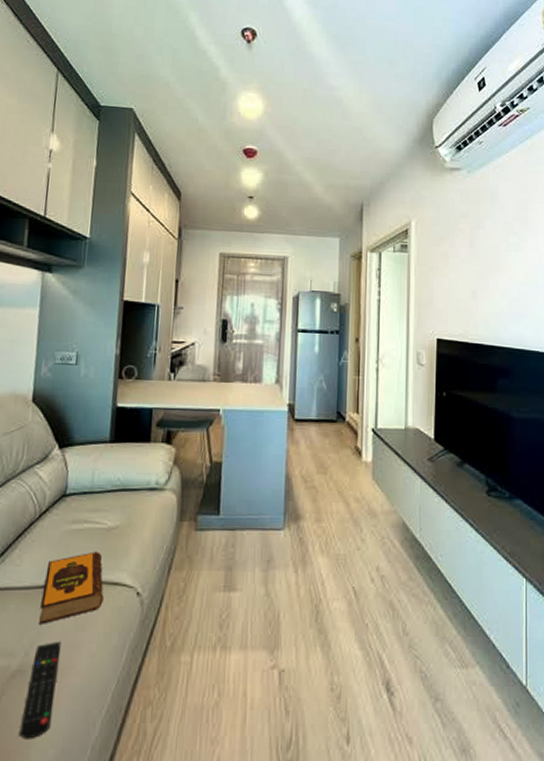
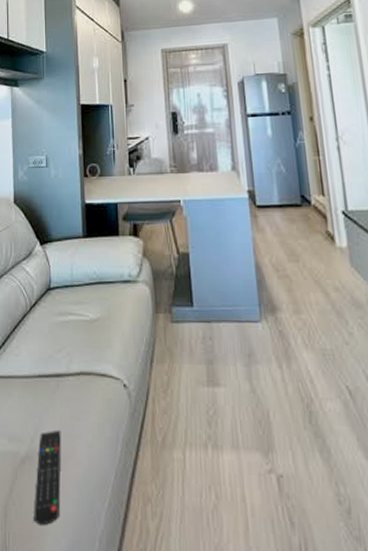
hardback book: present [39,551,104,624] -> none [40,343,94,413]

